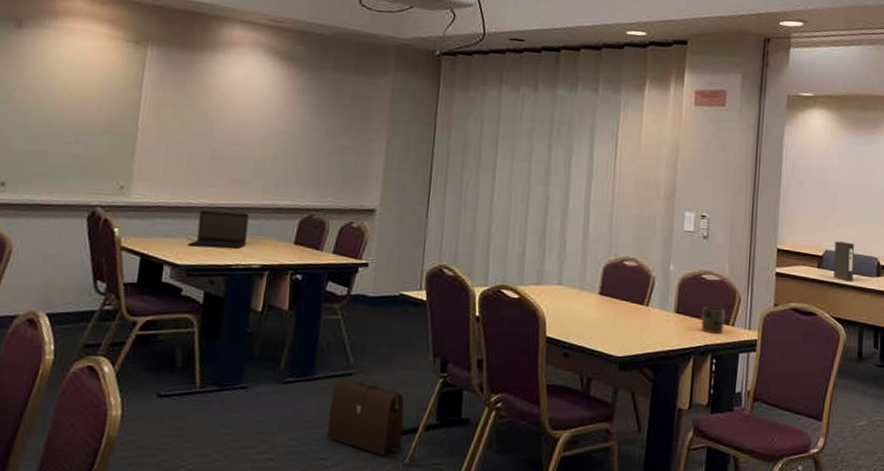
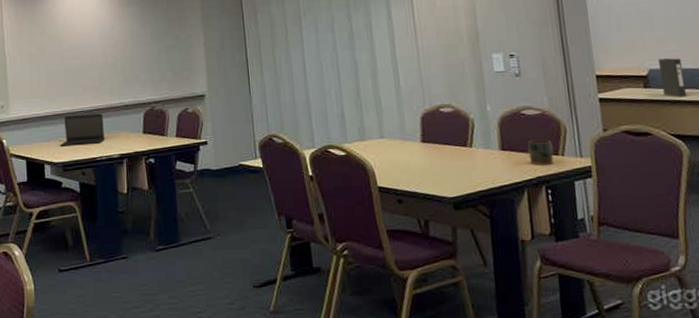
briefcase: present [327,377,405,456] -> none [197,240,265,306]

